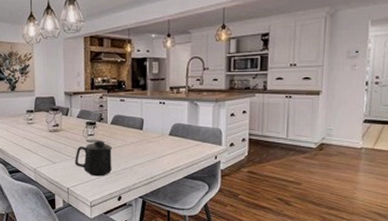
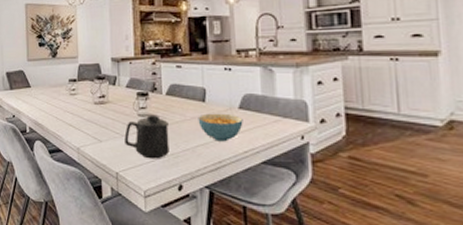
cereal bowl: none [136,139,172,162] -> present [198,113,243,142]

